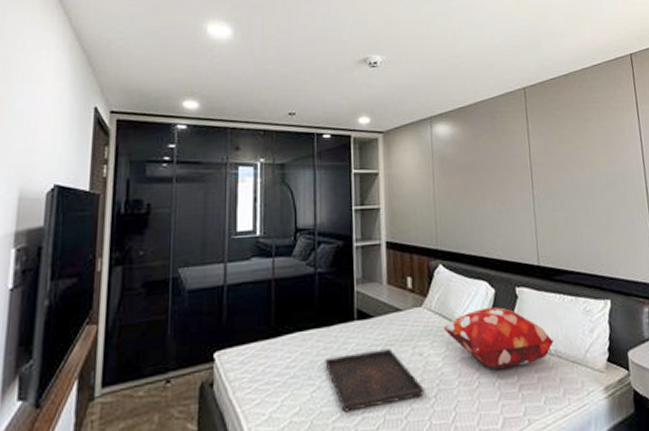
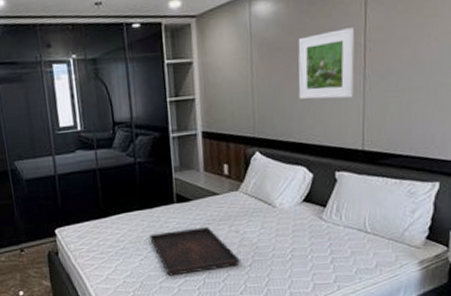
decorative pillow: present [444,307,554,369] -> none [260,190,371,244]
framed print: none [474,152,526,215] -> present [298,27,355,100]

